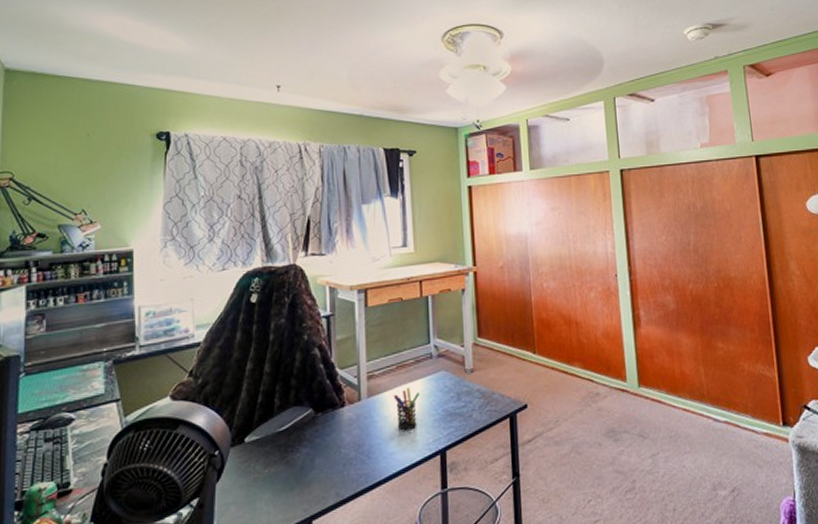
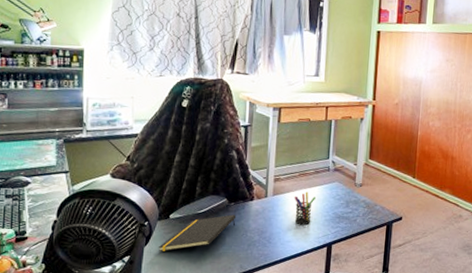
notepad: none [234,427,325,488] -> present [159,214,235,252]

